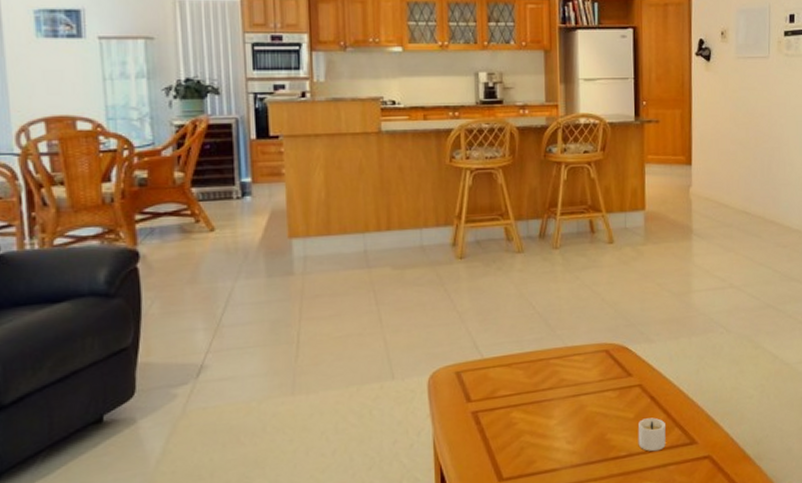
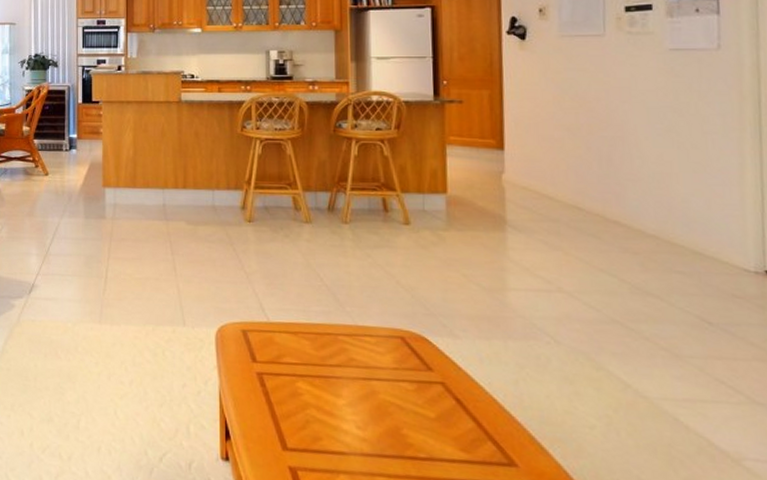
candle: present [638,417,666,452] -> none [440,422,476,463]

